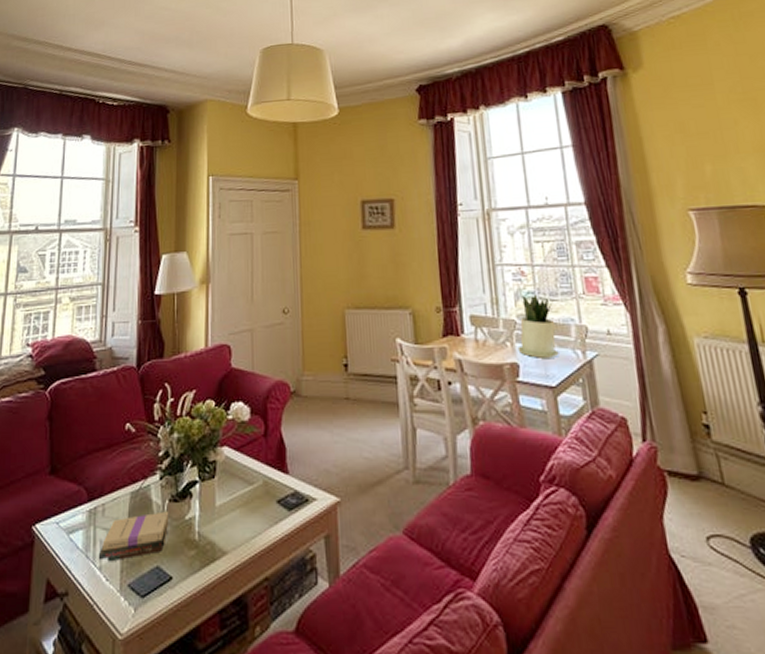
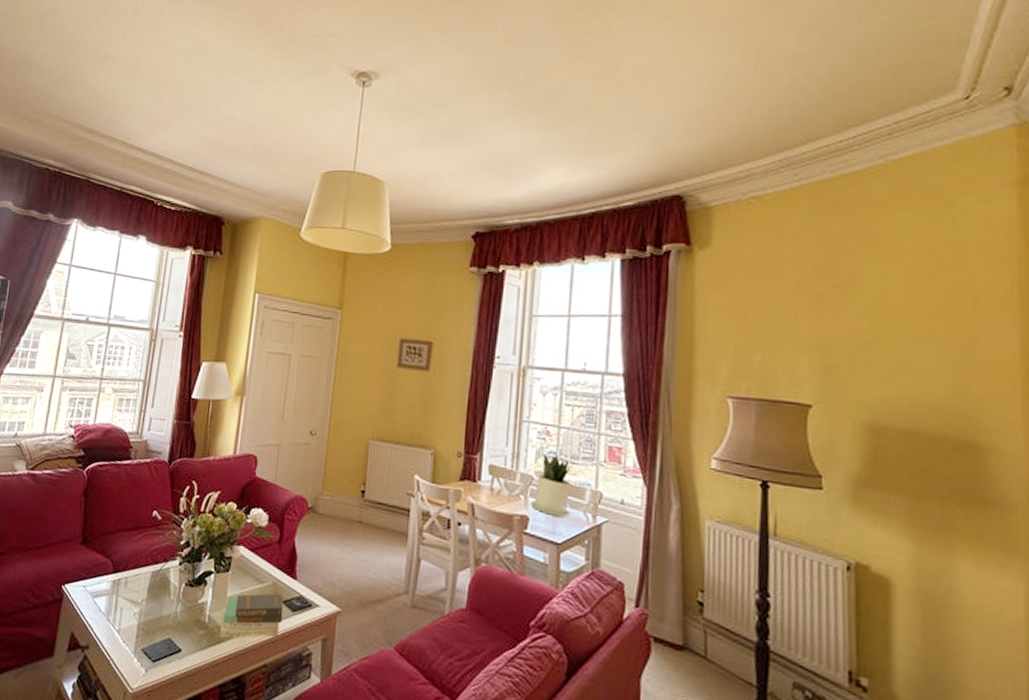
books: present [98,511,169,562] -> none [117,592,185,628]
books: none [212,493,279,555] -> present [220,593,284,639]

